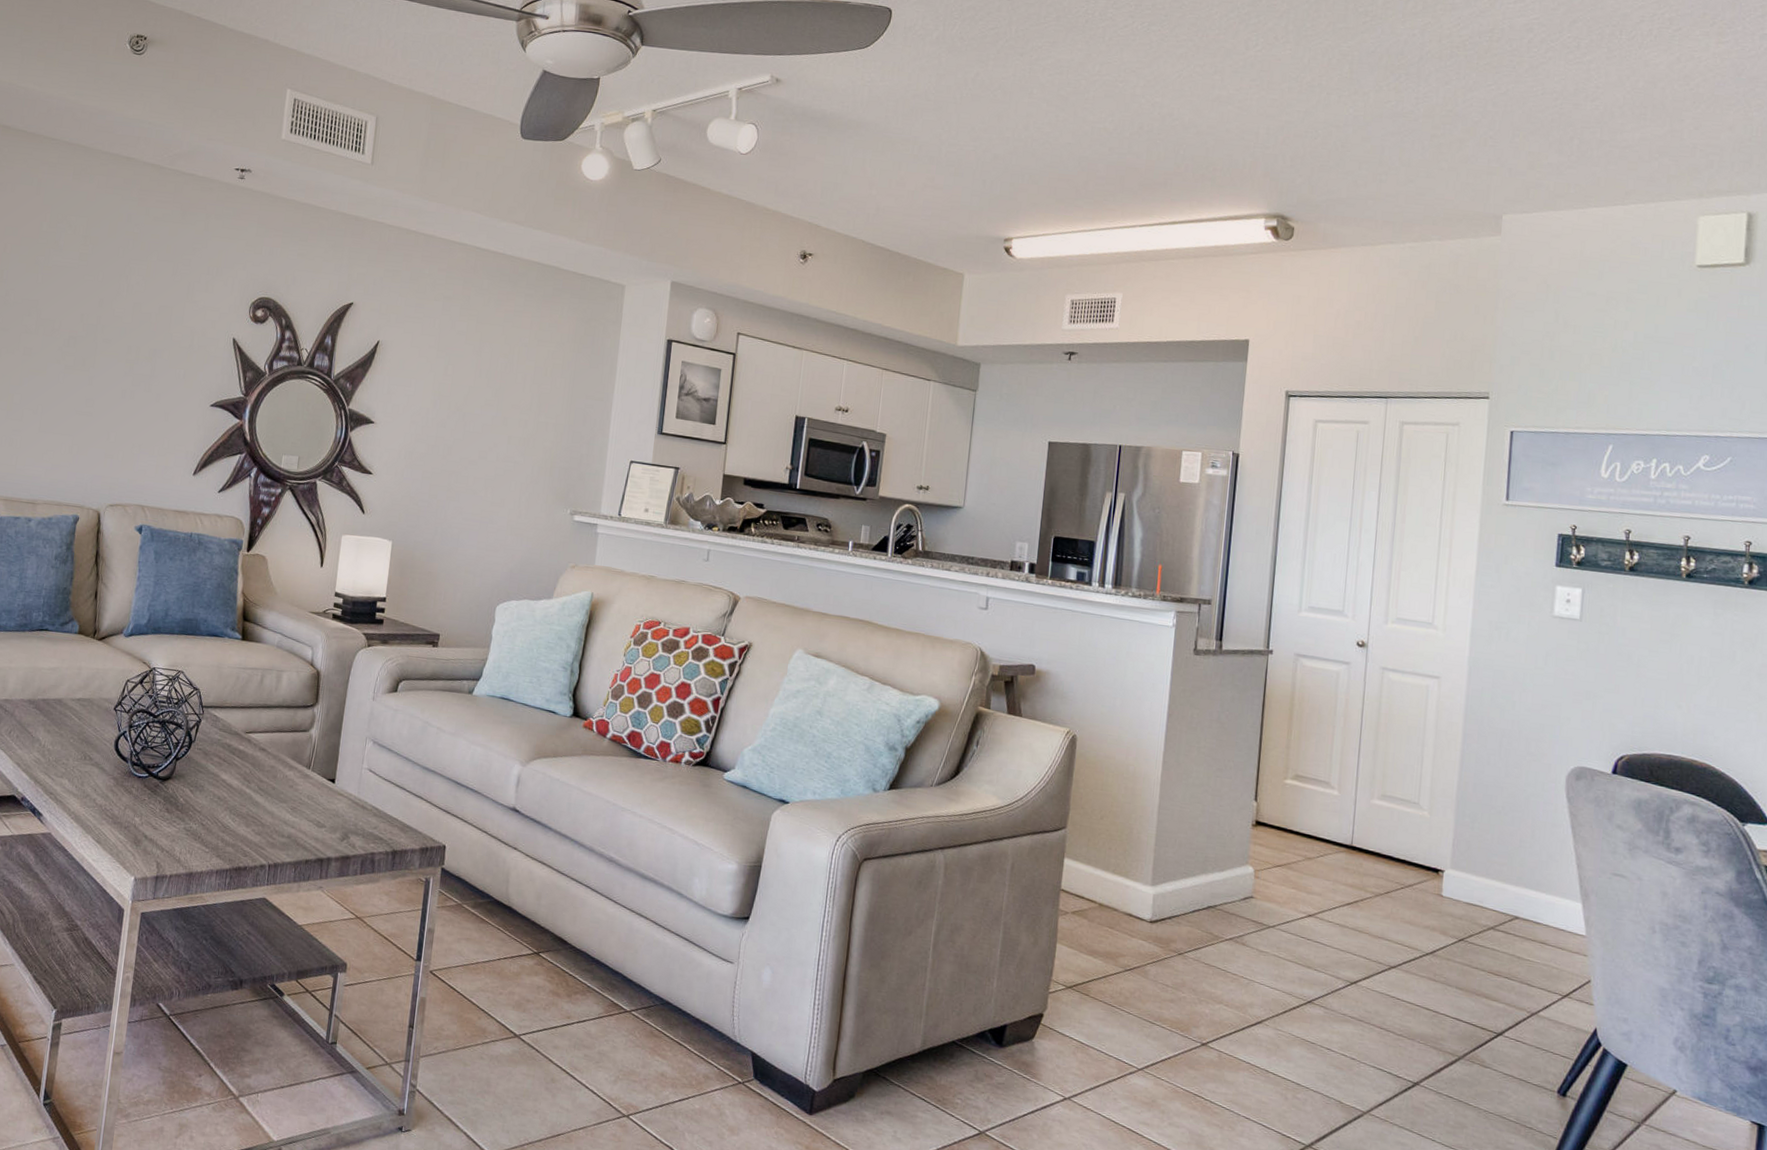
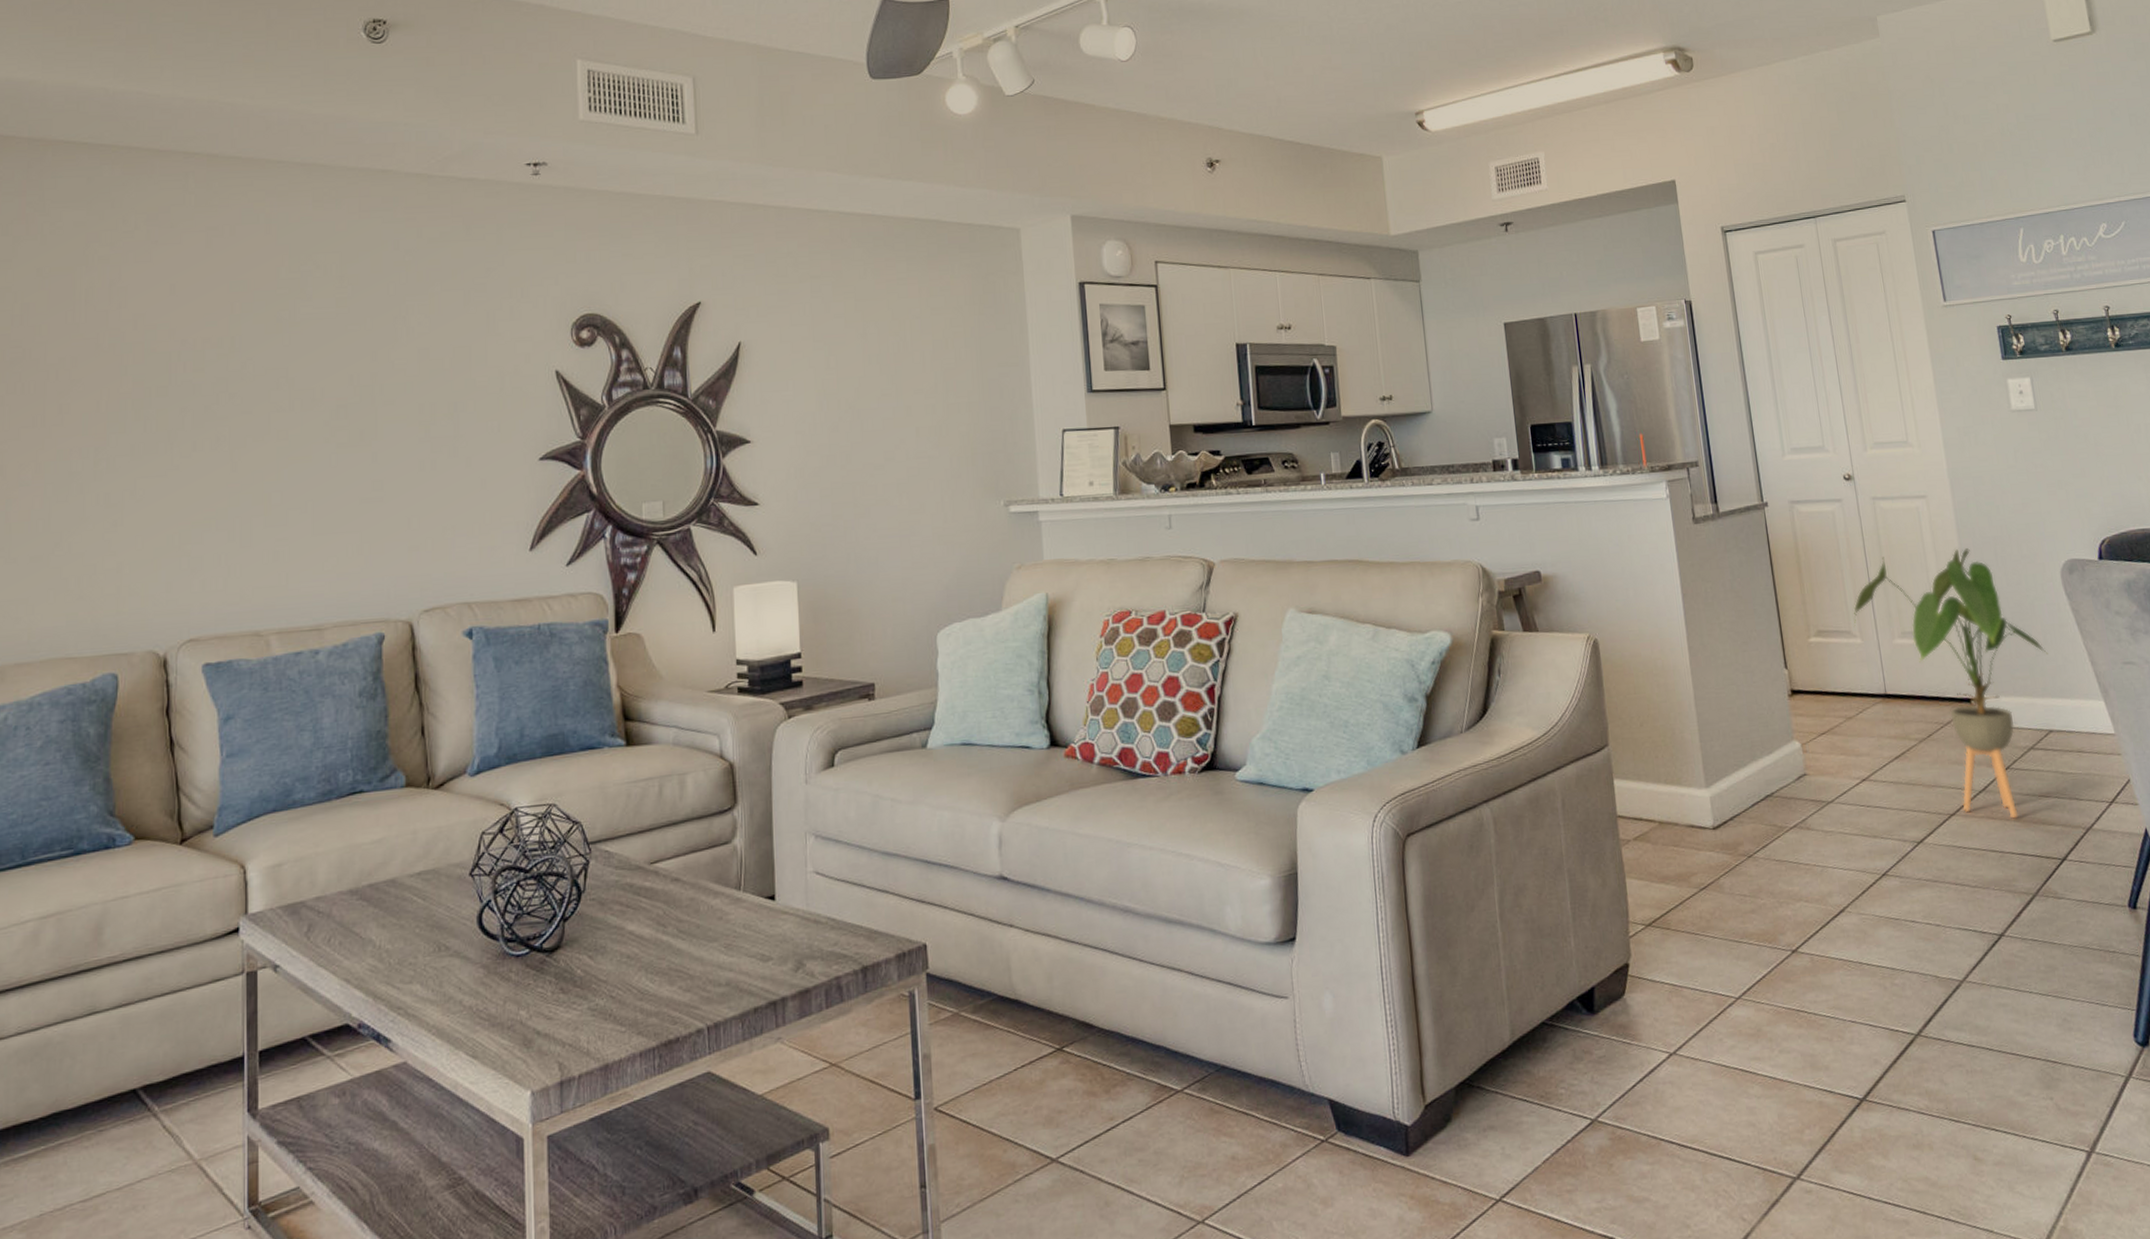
house plant: none [1335,723,1533,987] -> present [1853,548,2048,819]

